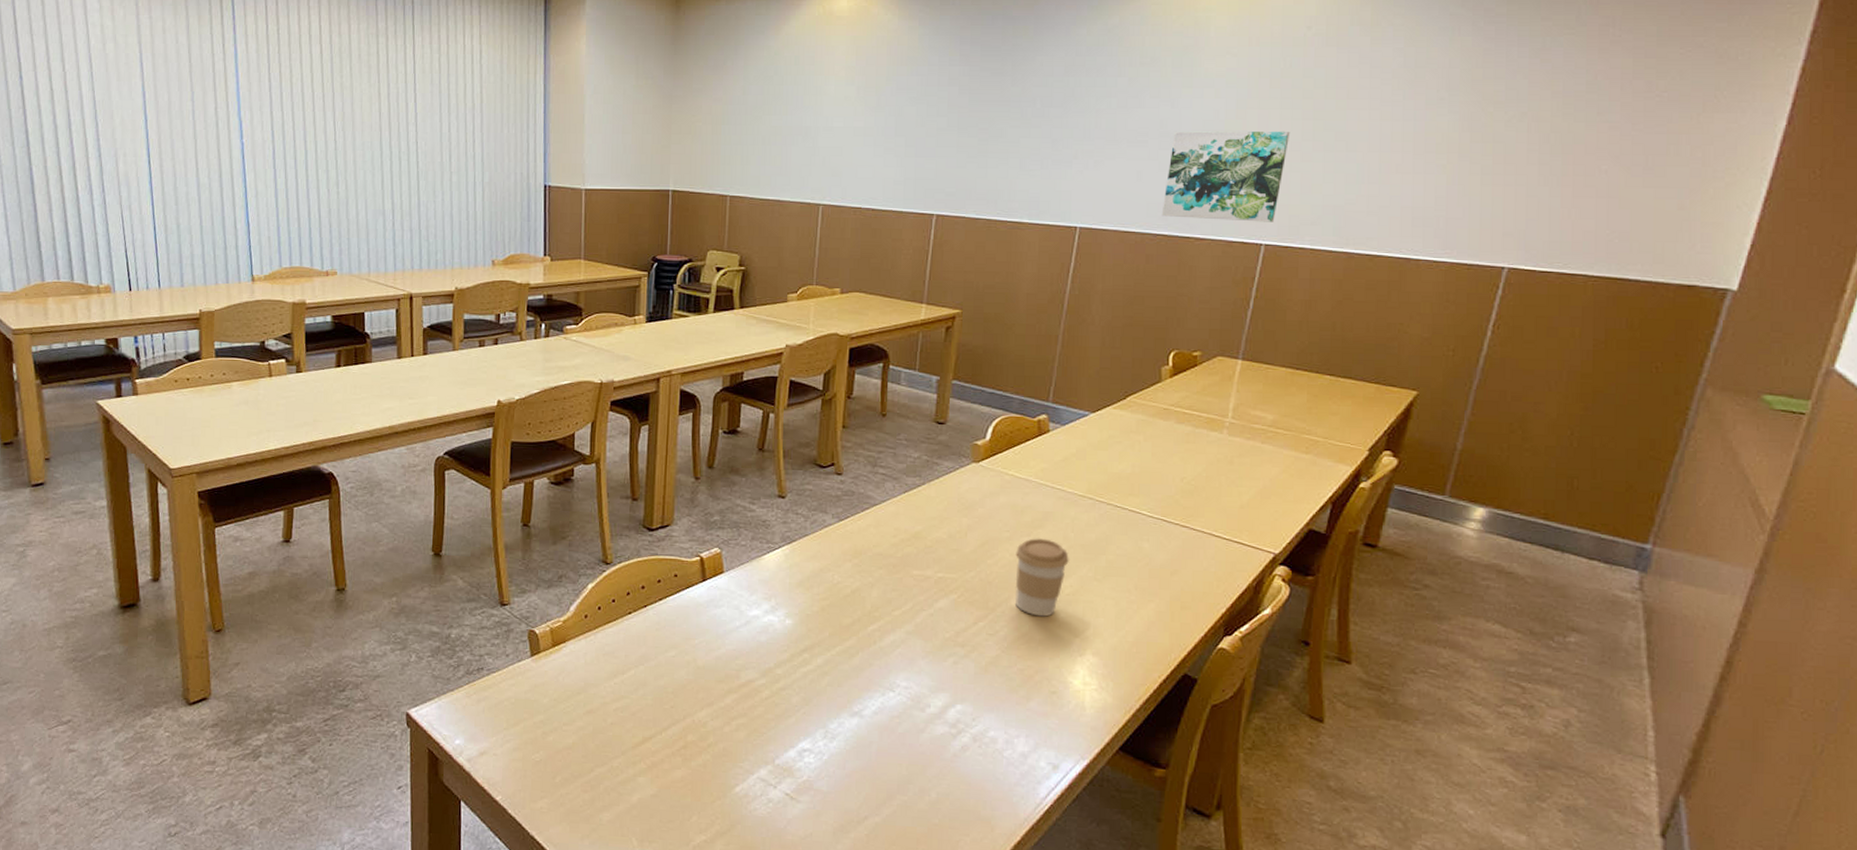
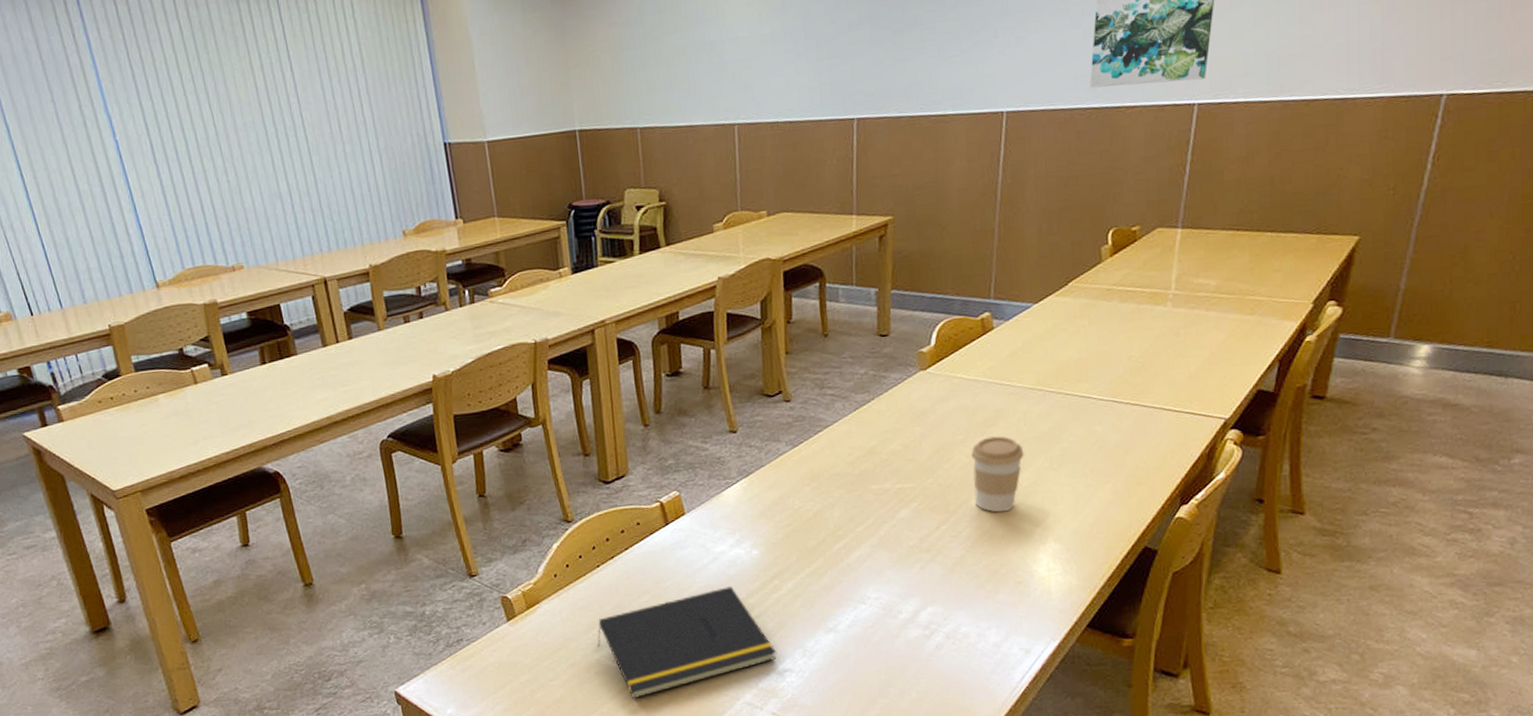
notepad: none [617,652,797,757] -> present [597,585,777,699]

